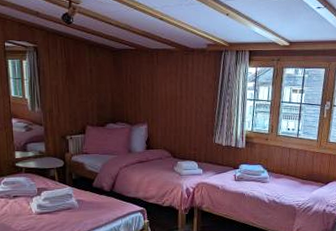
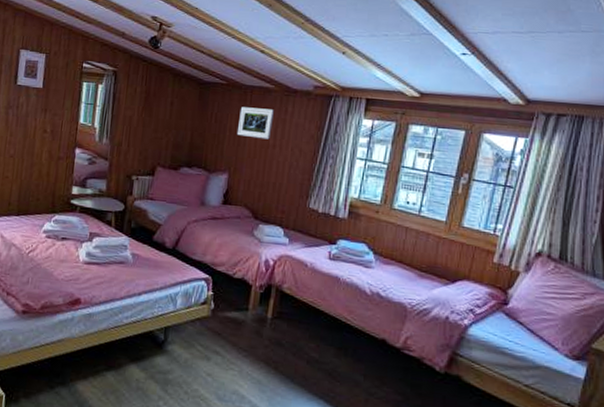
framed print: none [149,67,178,93] -> present [236,107,275,140]

